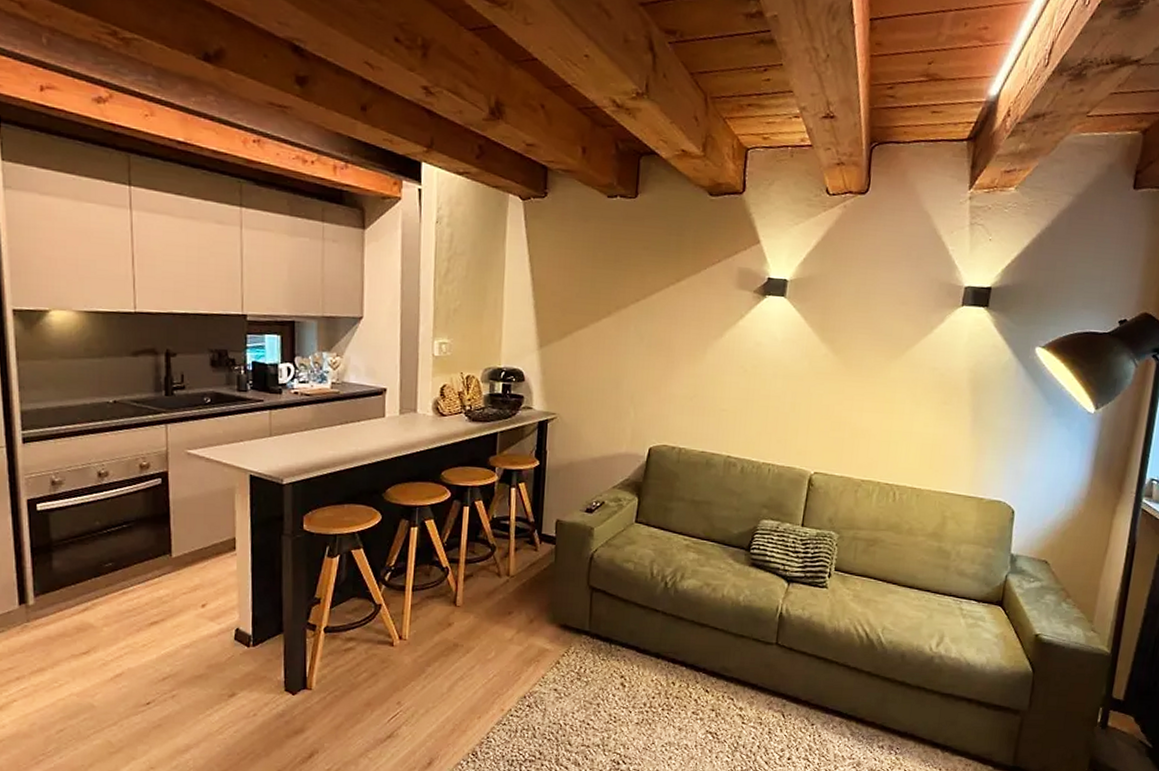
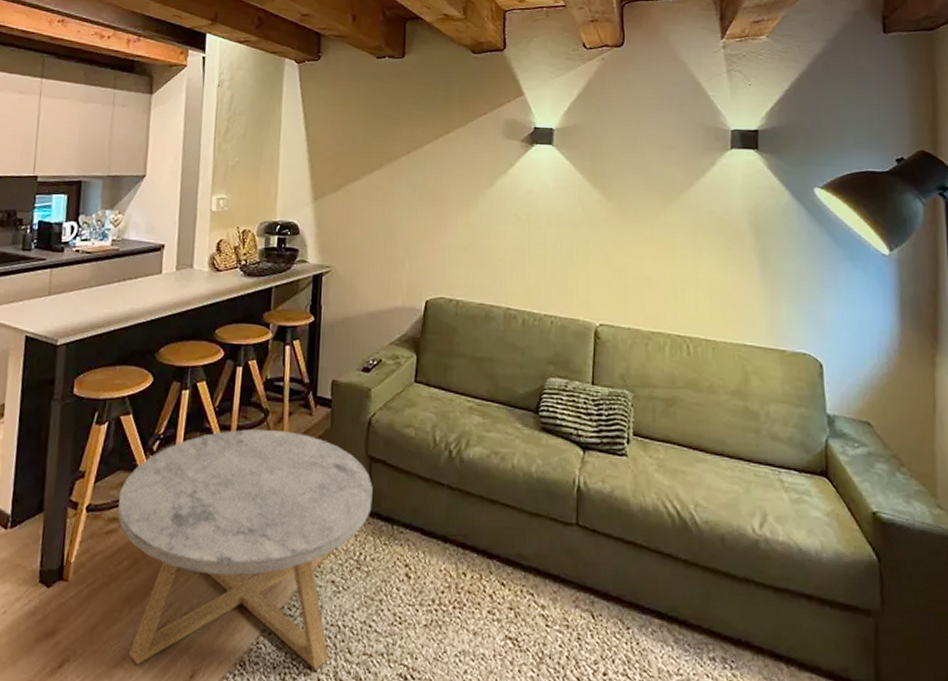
coffee table: none [354,562,593,758] -> present [118,429,373,671]

